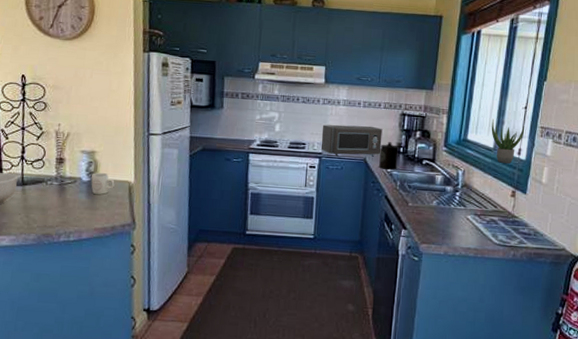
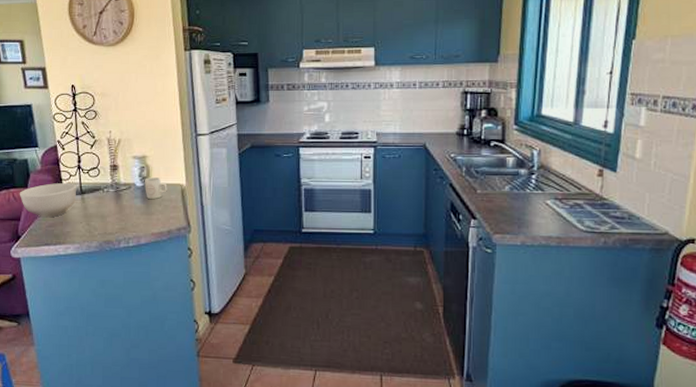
microwave: present [320,125,383,157] -> none [375,108,442,144]
canister: present [379,142,399,170] -> none [441,124,462,155]
potted plant: present [491,118,525,164] -> none [570,88,611,140]

